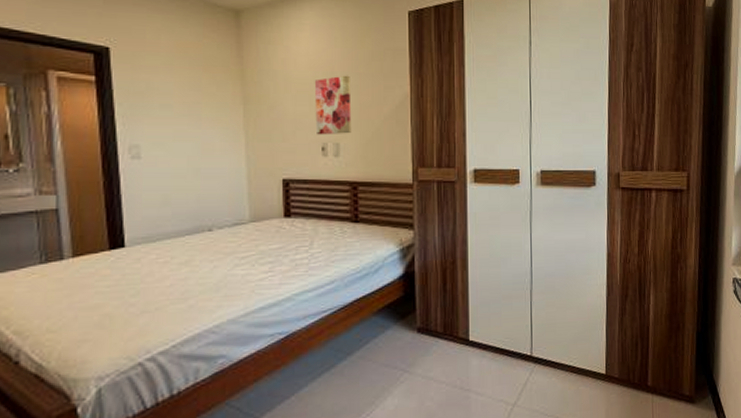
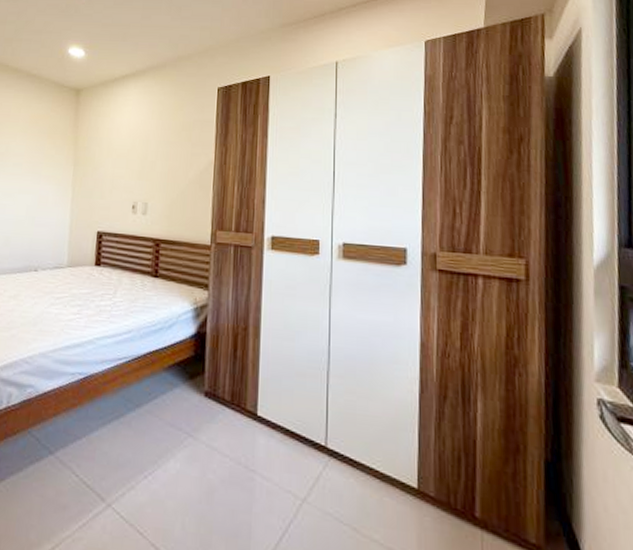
wall art: present [314,75,352,135] -> none [129,143,162,195]

